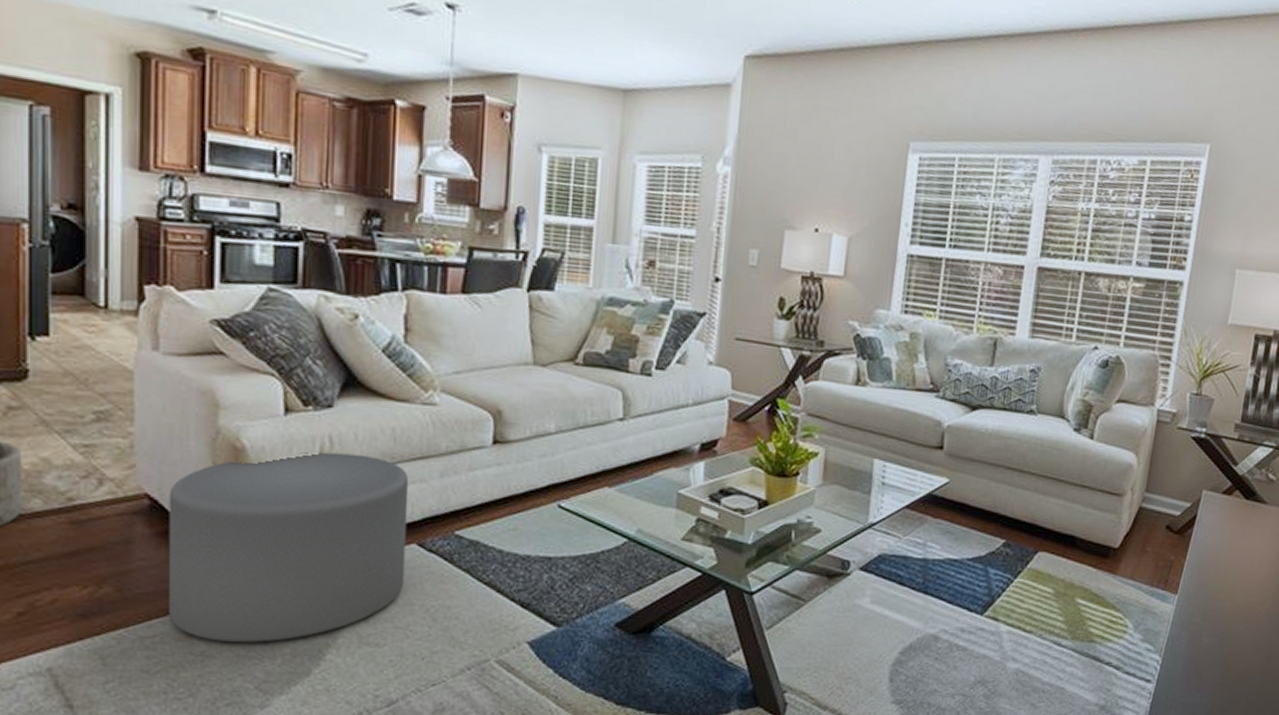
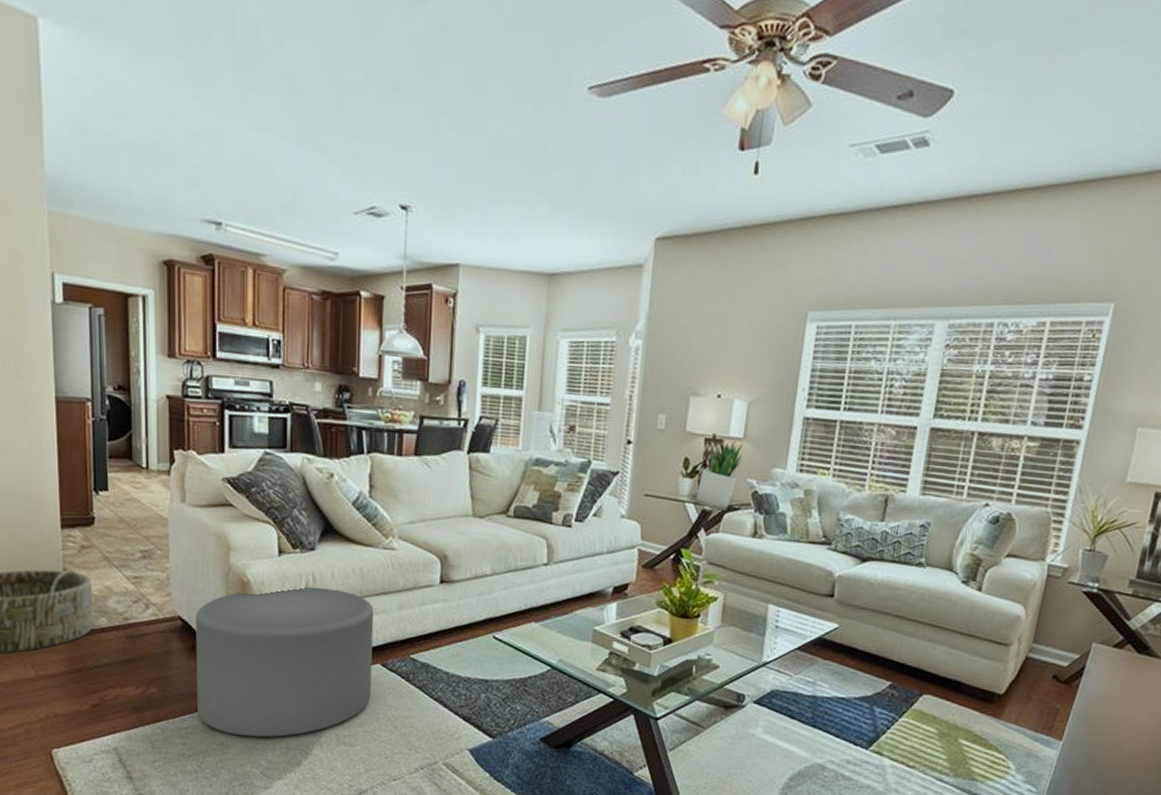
planter: none [792,278,844,356] -> present [695,440,744,511]

